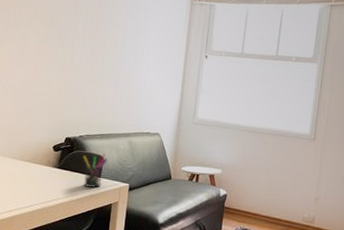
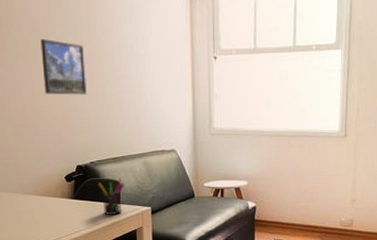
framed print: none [48,22,91,75] -> present [40,39,87,95]

